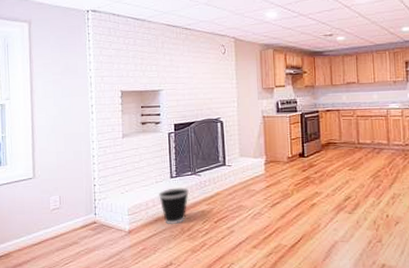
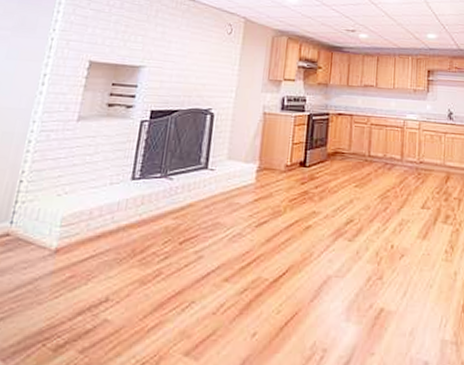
wastebasket: present [159,187,189,225] -> none [110,193,153,244]

